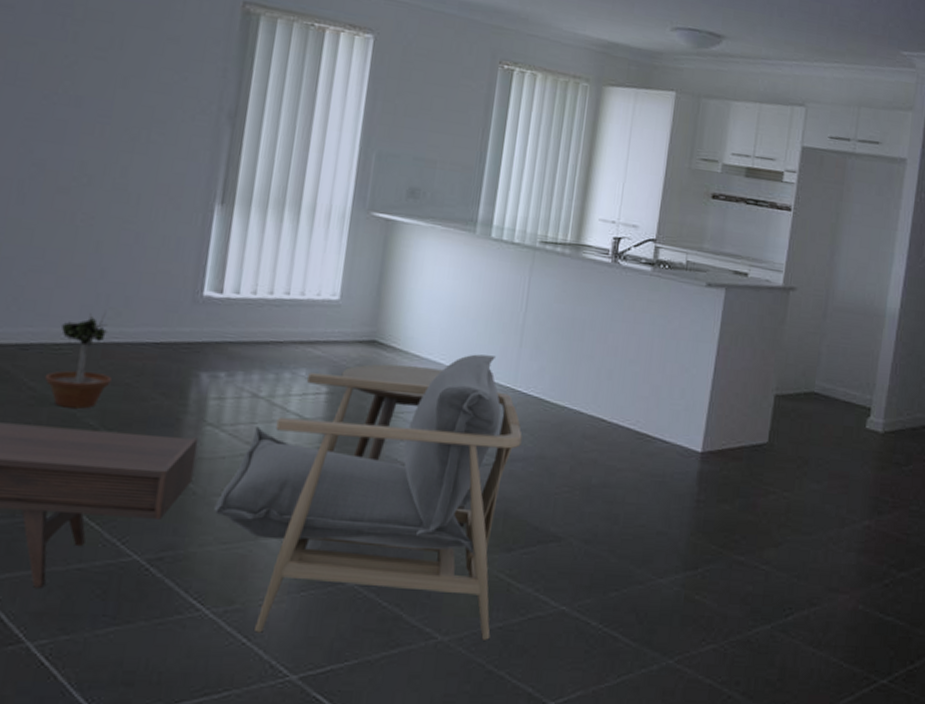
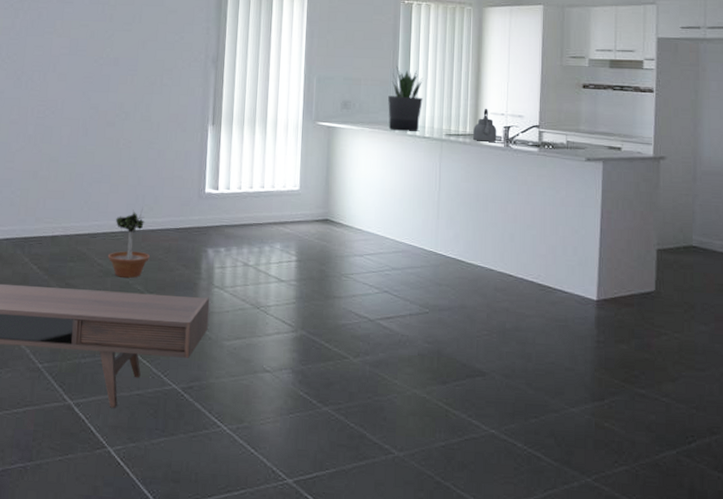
armchair: present [214,354,522,640] -> none [224,226,446,456]
side table: present [341,364,466,527] -> none [305,237,408,364]
planter: none [467,148,519,236] -> present [388,65,424,132]
kettle: none [573,212,605,256] -> present [472,108,497,142]

